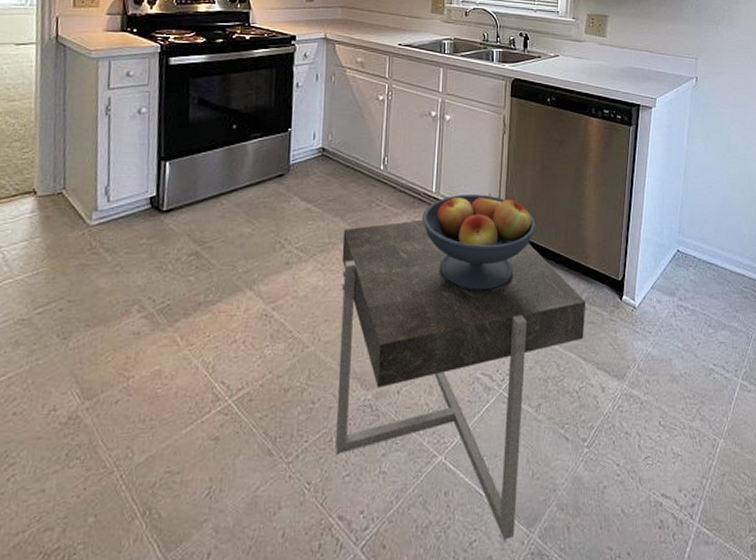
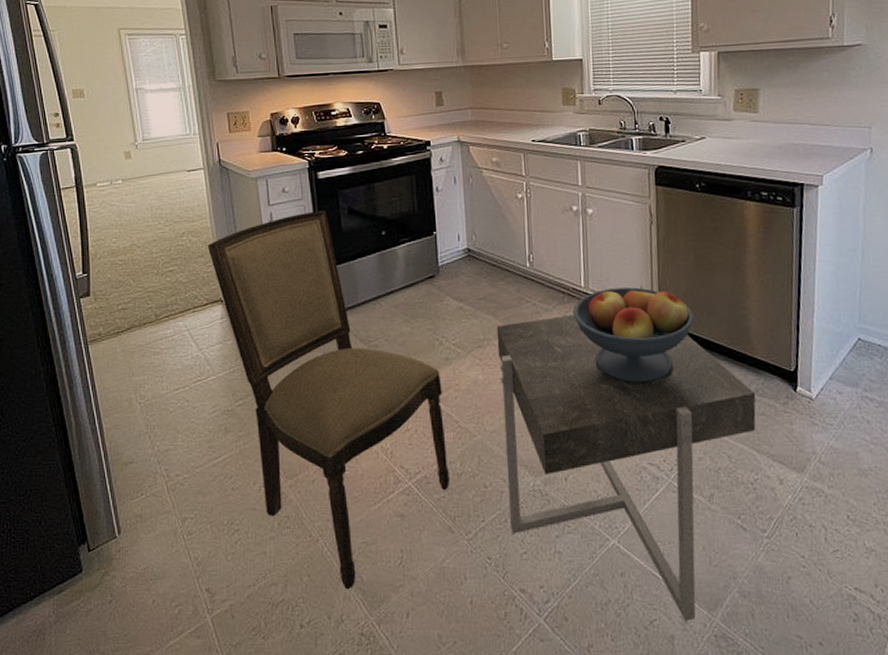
dining chair: none [26,98,279,530] -> present [207,210,451,590]

